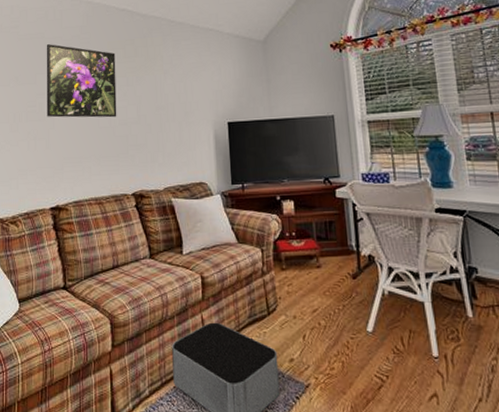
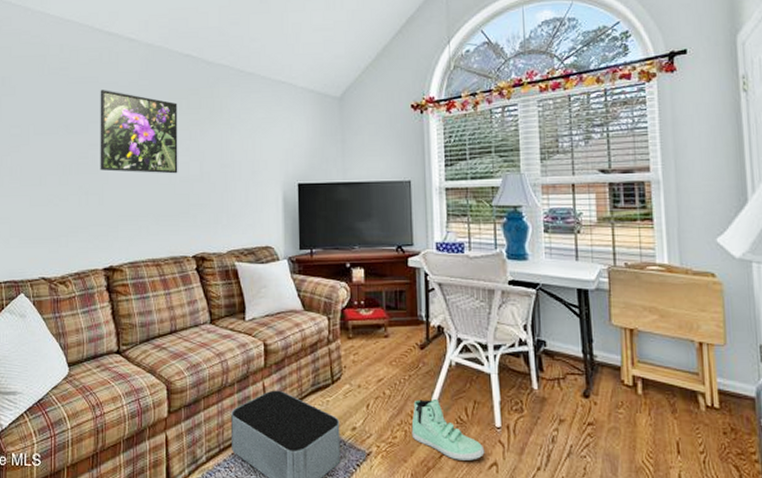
sneaker: none [348,328,424,392] -> present [411,398,485,461]

